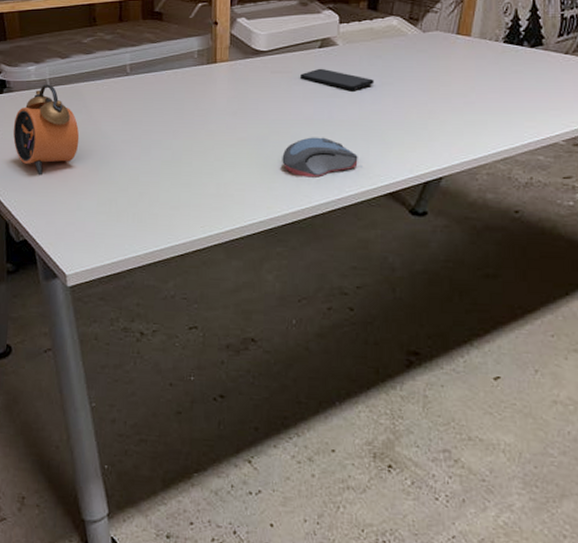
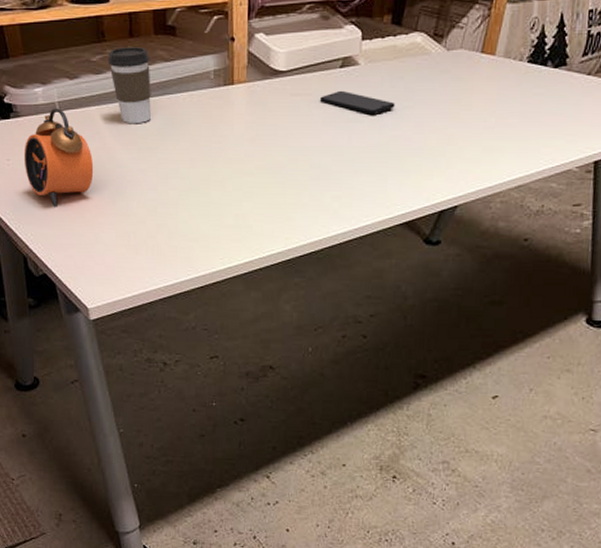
coffee cup: none [98,30,138,99] -> present [108,47,151,124]
computer mouse: present [282,137,358,178] -> none [300,165,376,207]

